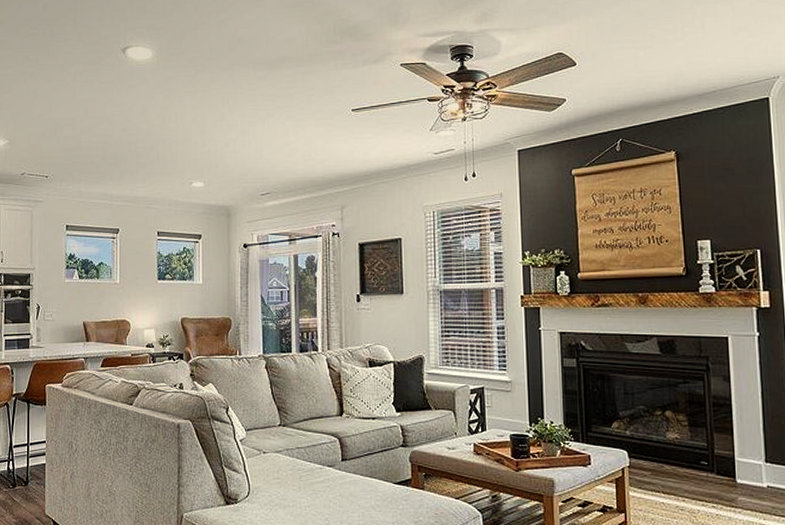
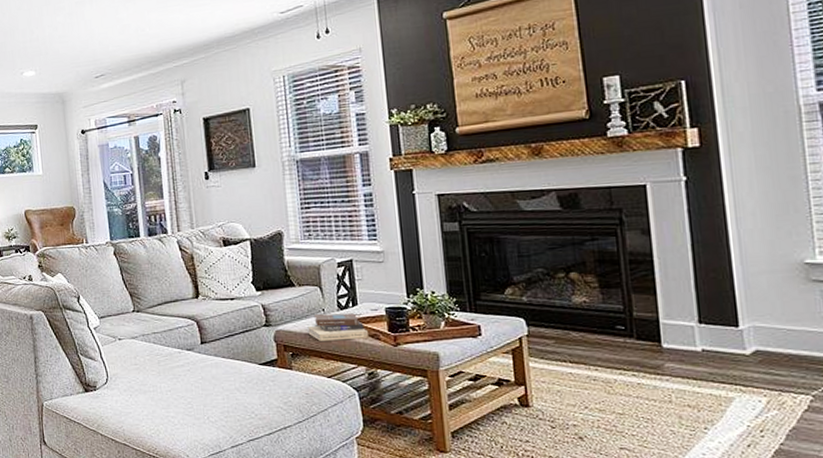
books: none [440,437,494,464] -> present [307,313,368,341]

